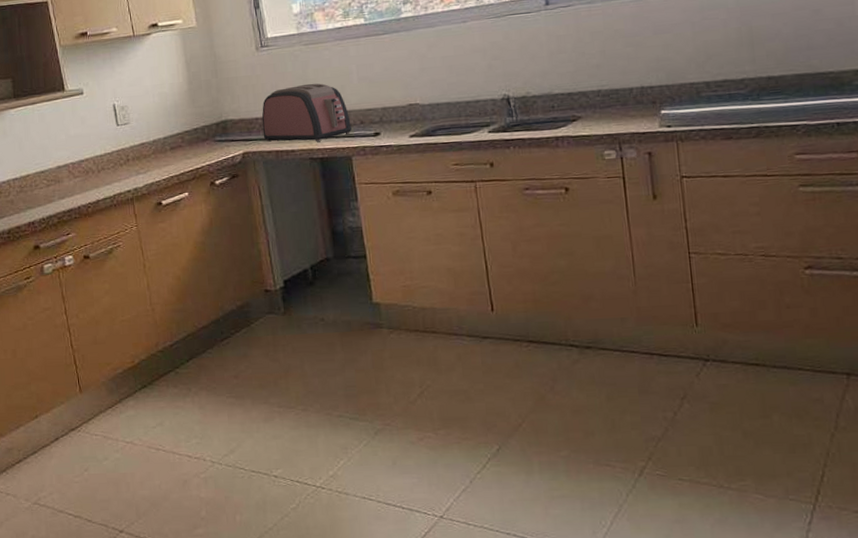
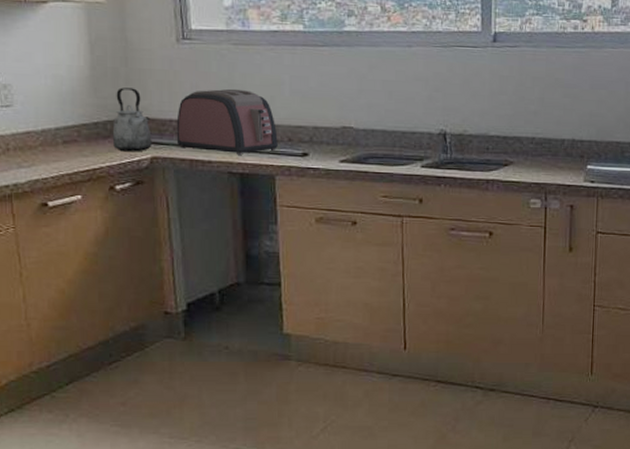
kettle: none [209,95,243,151] -> present [113,87,152,152]

